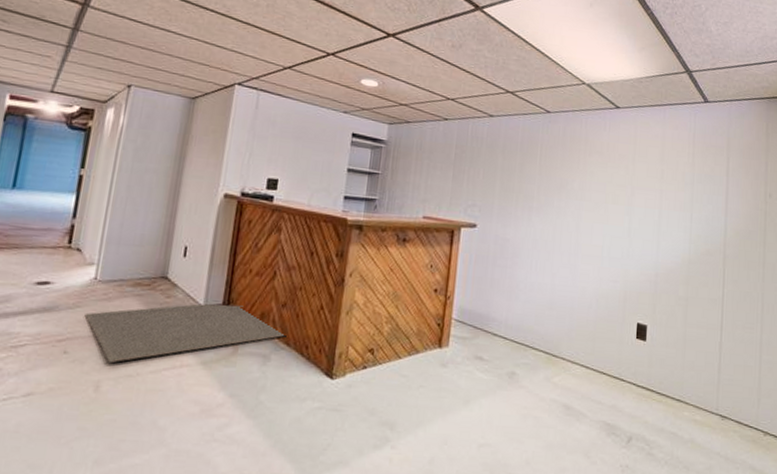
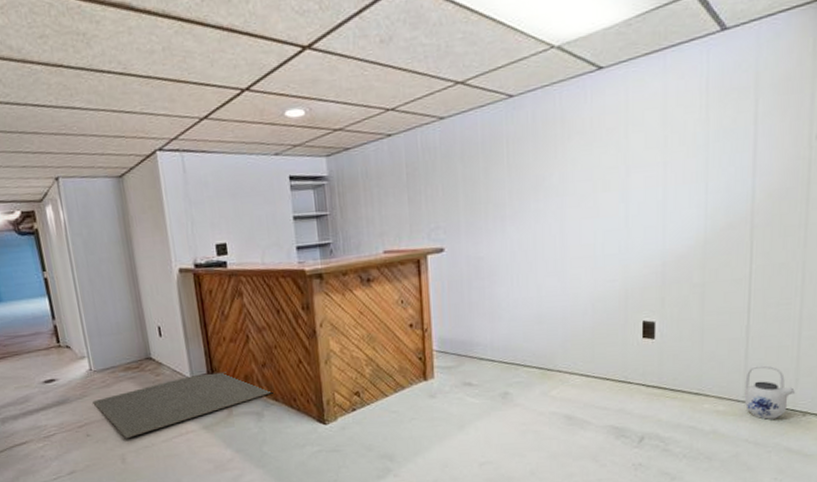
teapot: none [717,381,757,435] -> present [744,365,795,420]

